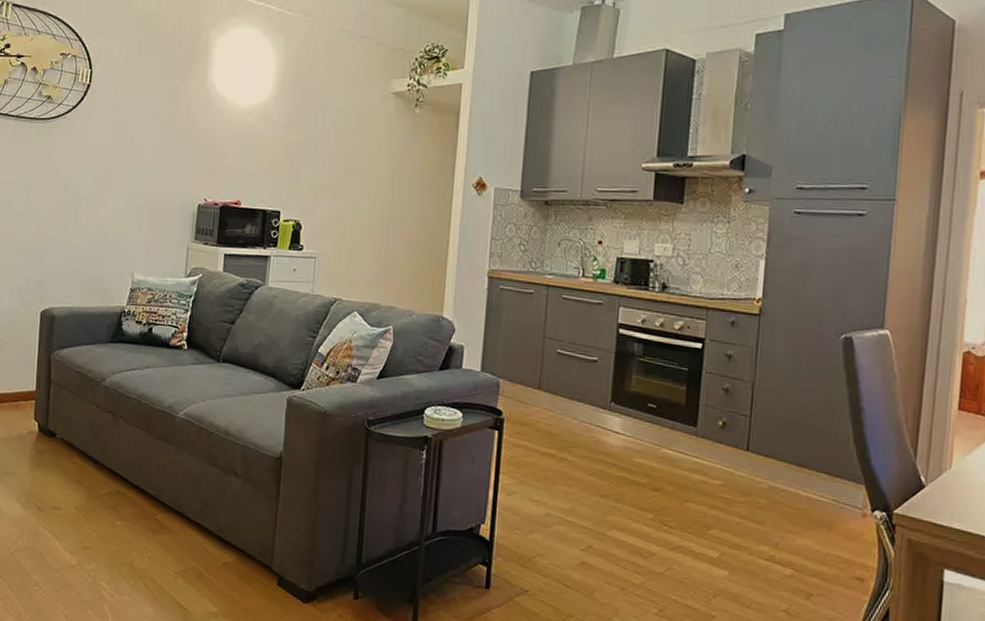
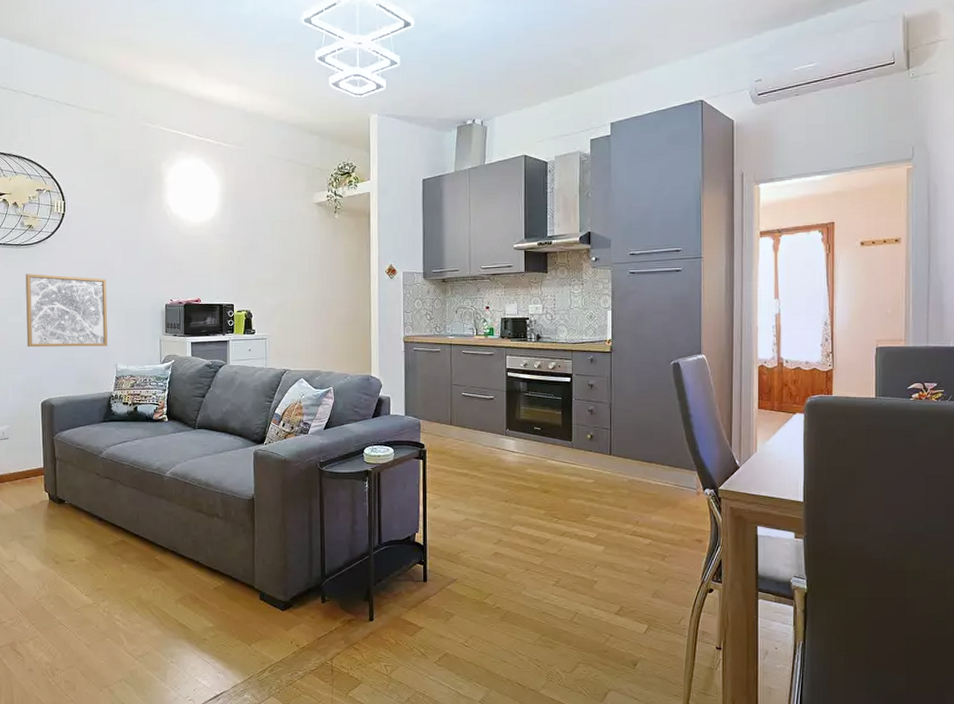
wall art: none [31,154,131,250] -> present [25,273,108,348]

